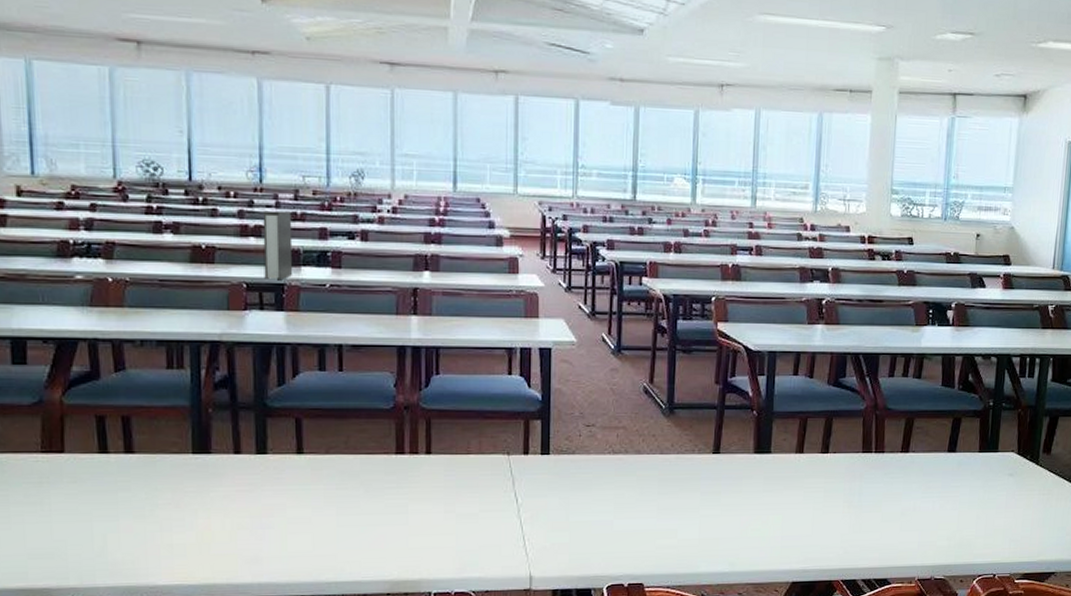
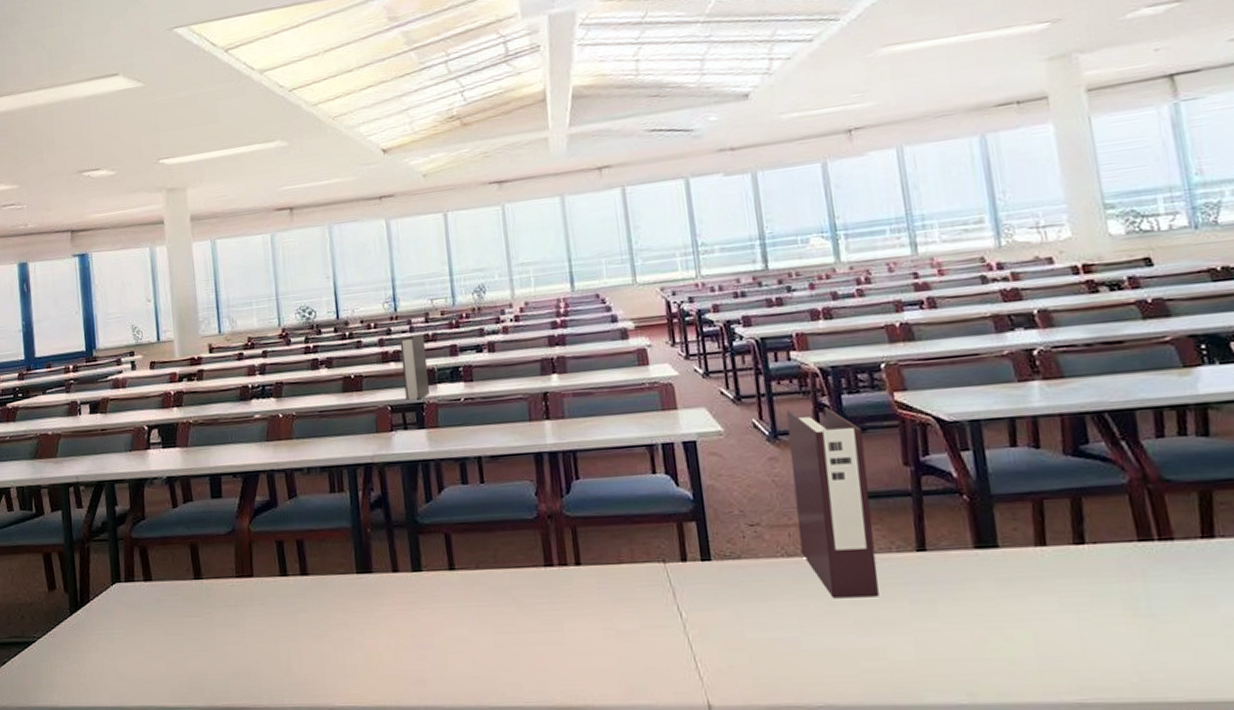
binder: none [625,328,688,490] -> present [786,407,879,599]

